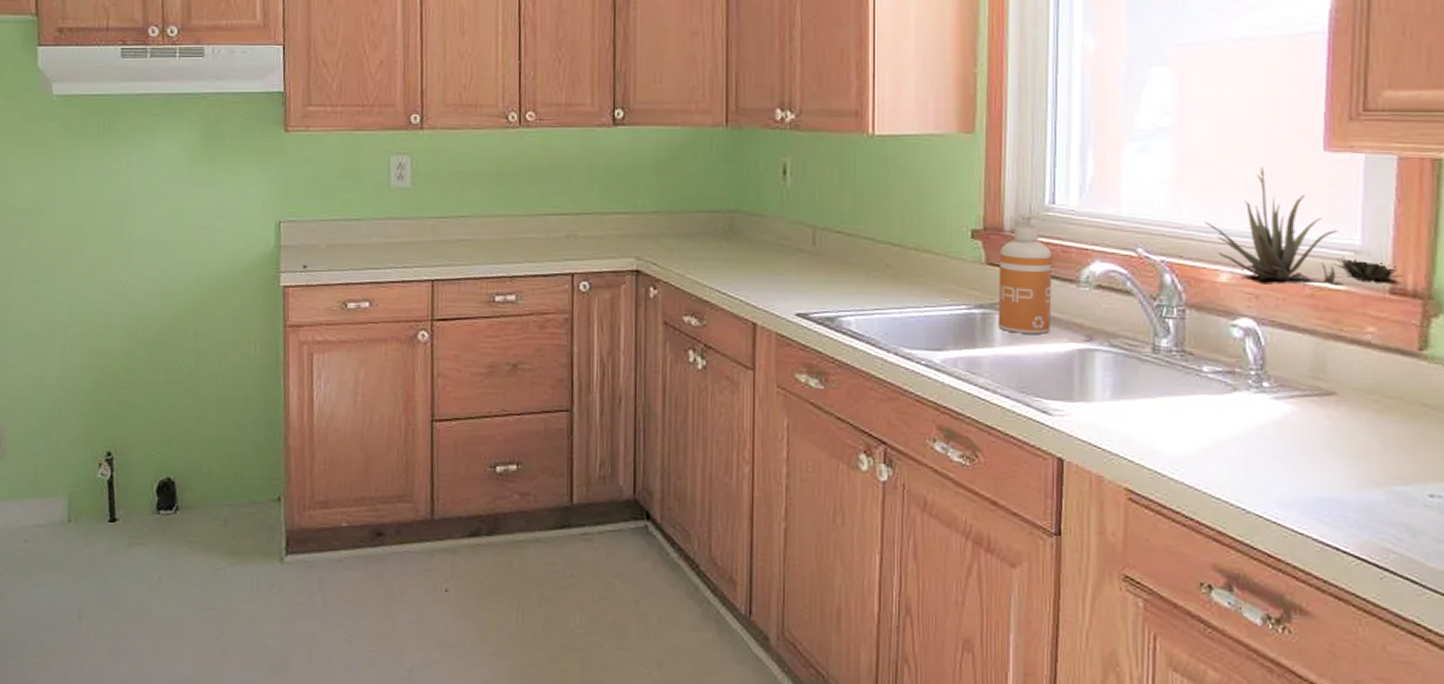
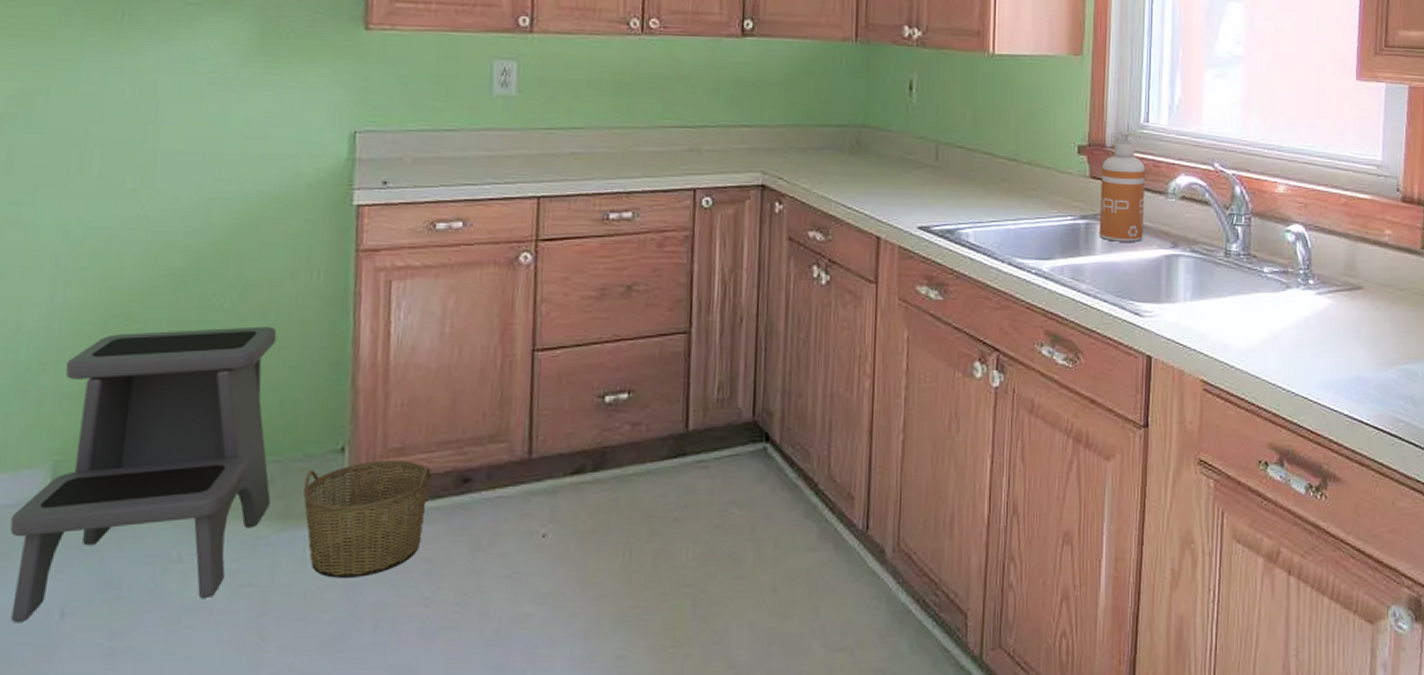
step stool: none [41,389,226,619] -> present [9,326,277,622]
basket: none [249,510,351,612] -> present [303,459,432,578]
succulent plant: present [1203,167,1403,287] -> none [1266,93,1411,196]

